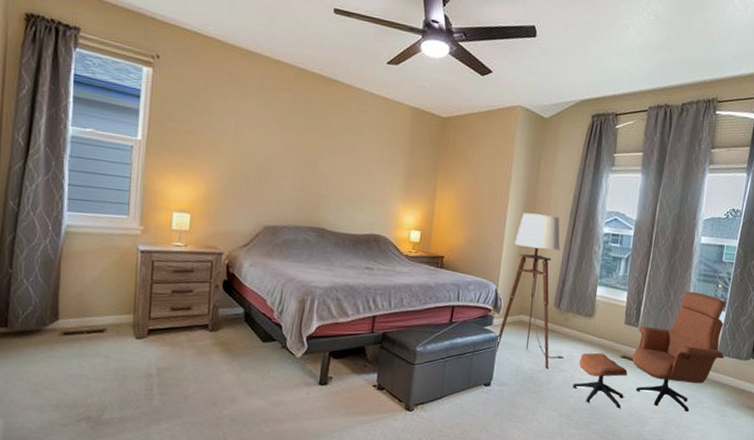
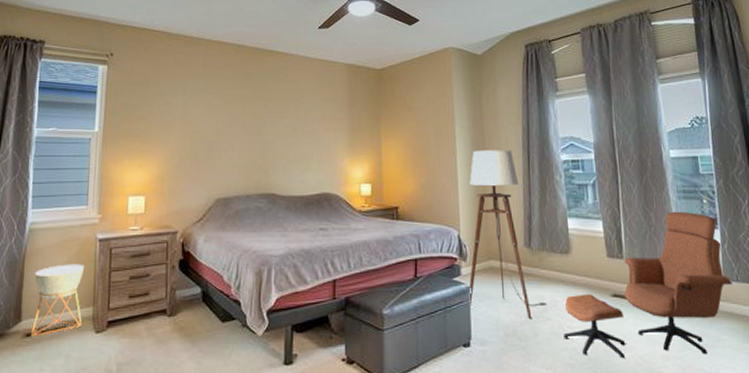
planter: none [68,271,124,336] -> present [30,264,84,337]

